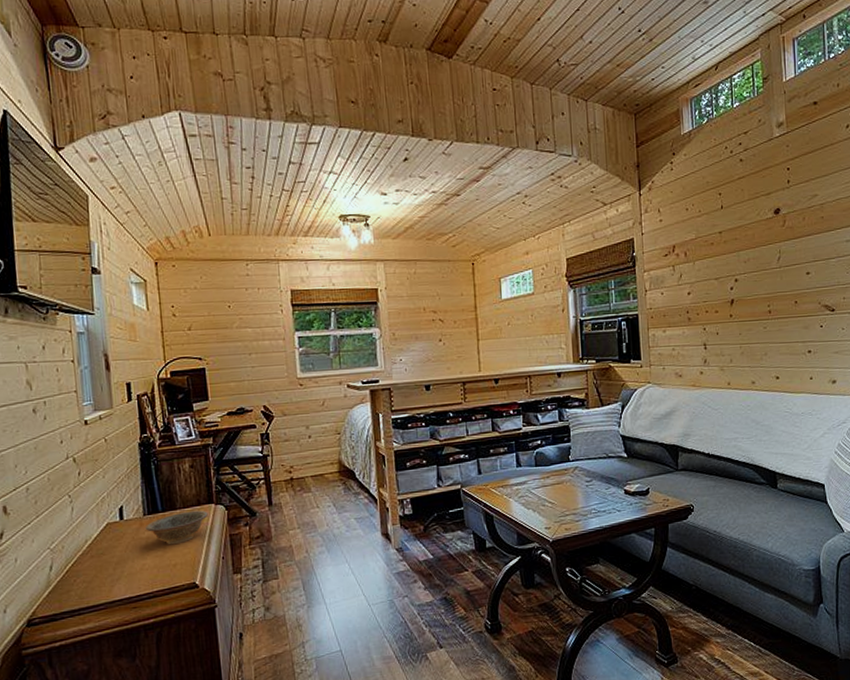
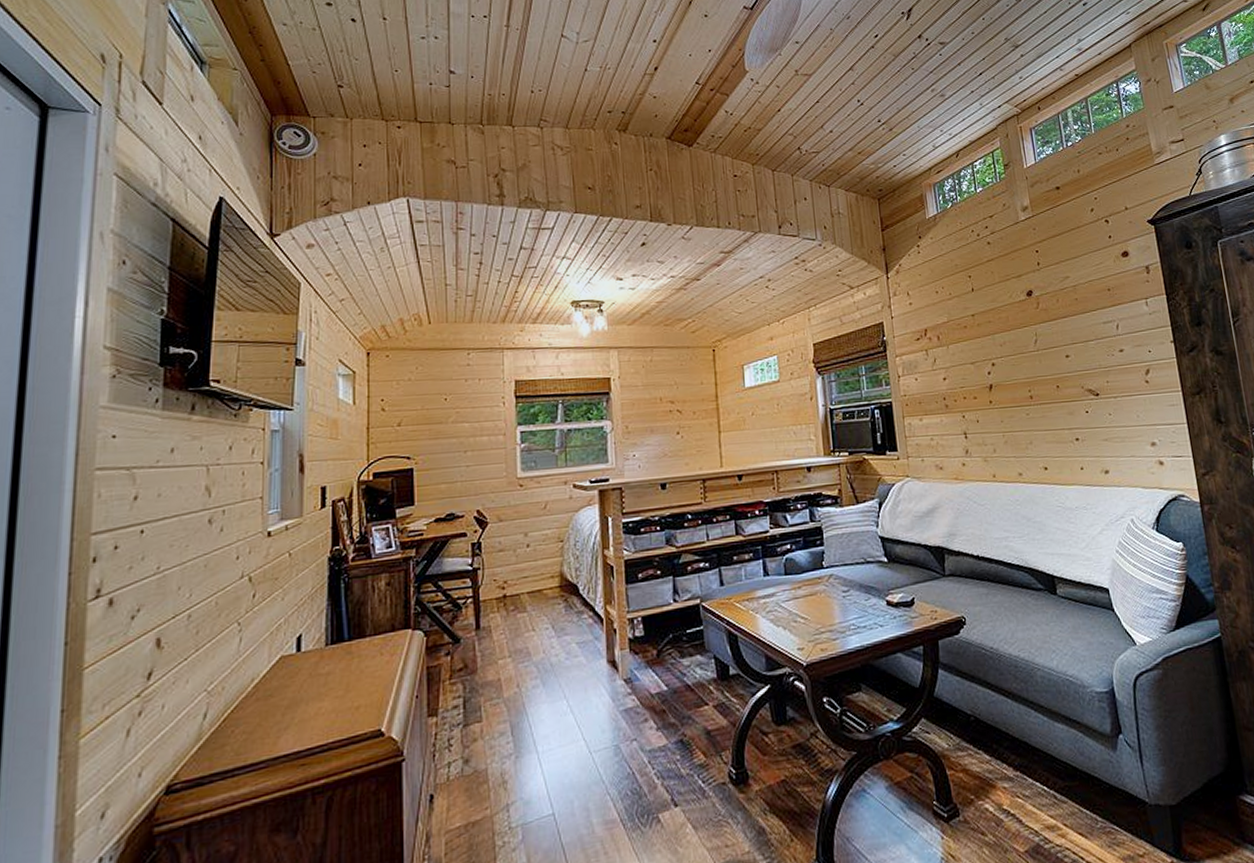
decorative bowl: present [145,510,208,545] -> none [325,637,403,682]

